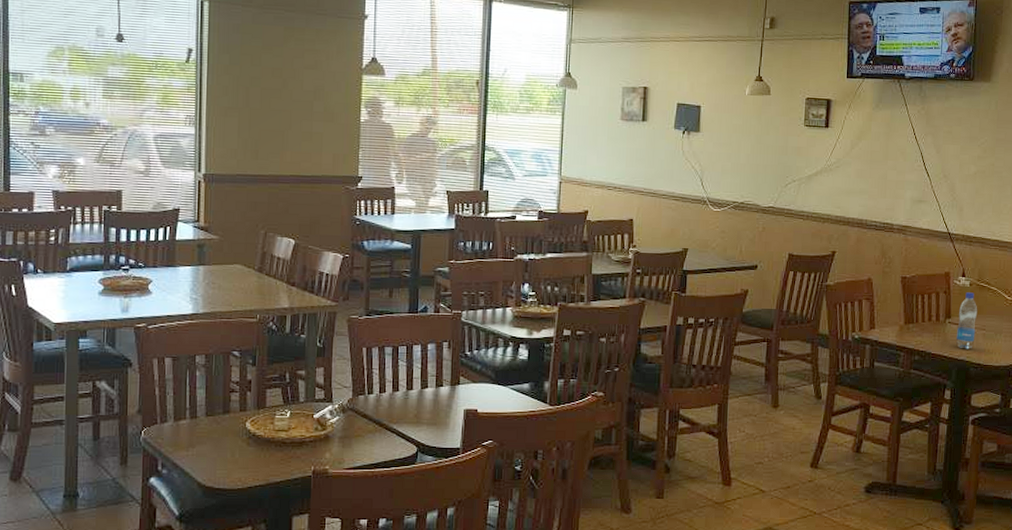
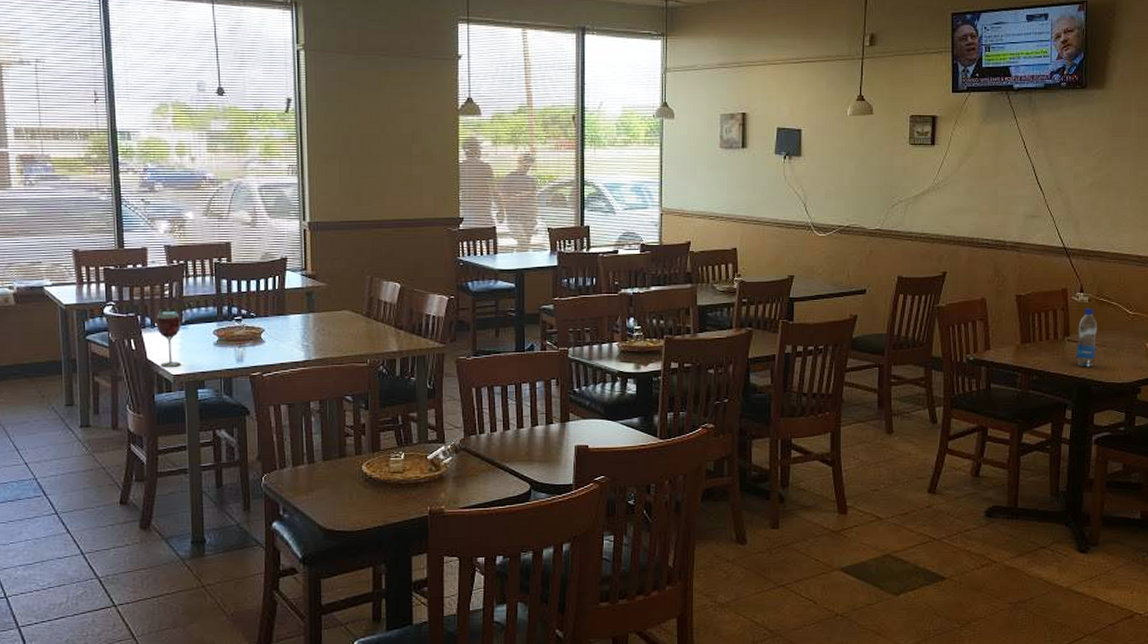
wineglass: none [39,254,66,315] -> present [156,308,182,367]

